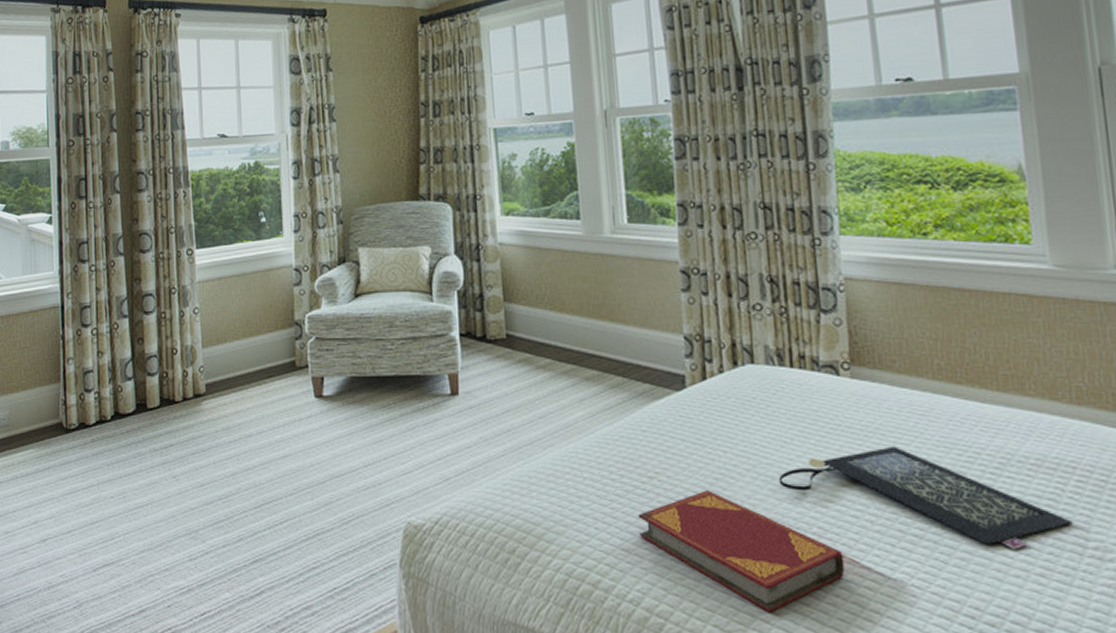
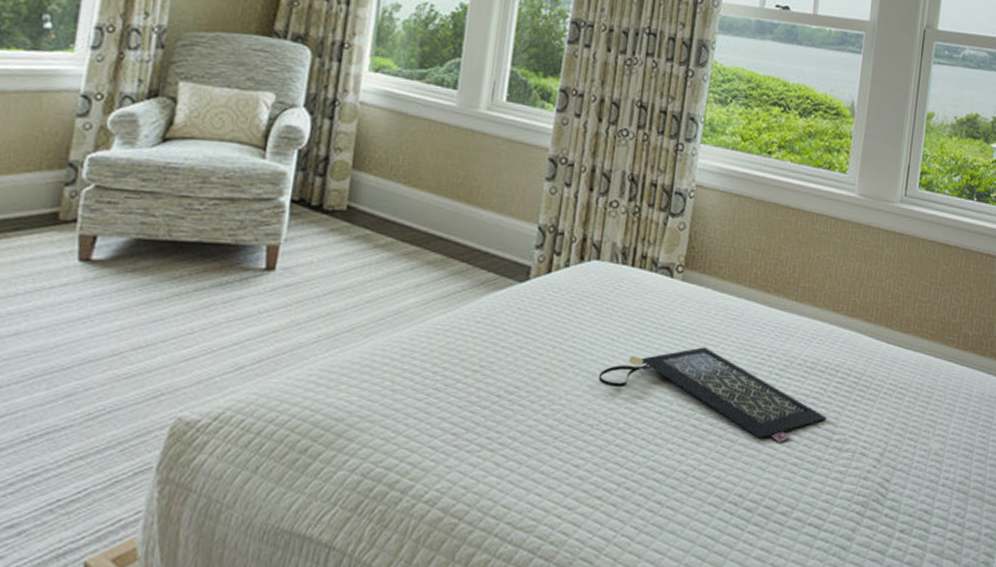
hardback book: present [638,490,845,612] -> none [451,385,641,507]

